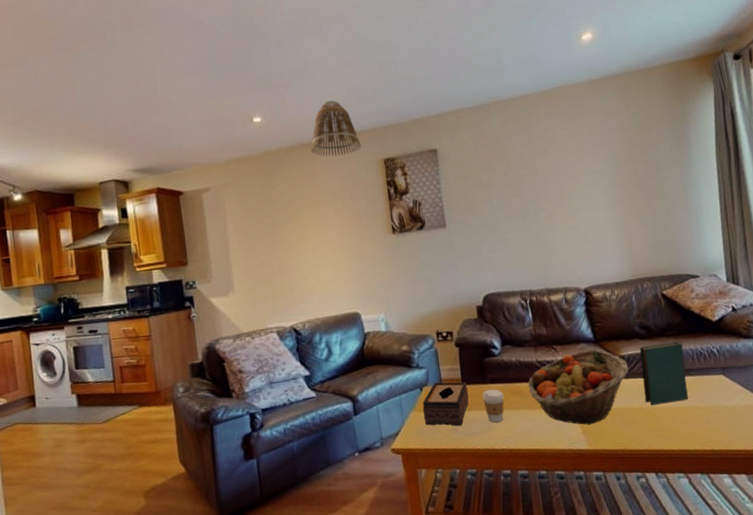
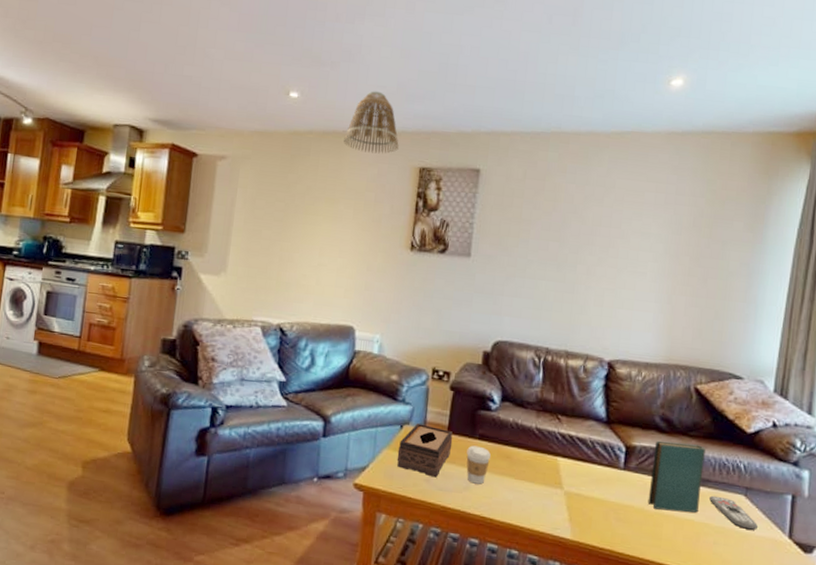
fruit basket: present [528,349,629,425] -> none [519,428,638,513]
remote control: none [694,380,740,403] -> present [708,495,758,530]

